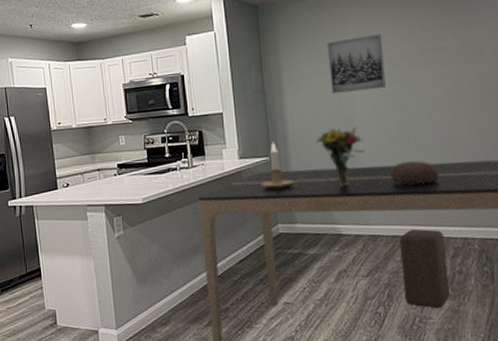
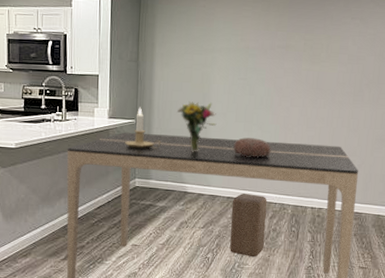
wall art: present [327,34,386,94] -> none [196,25,244,74]

